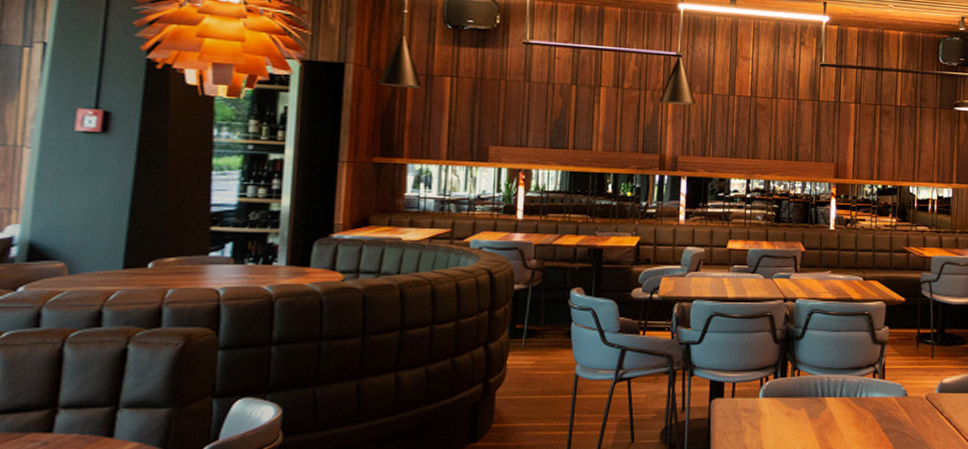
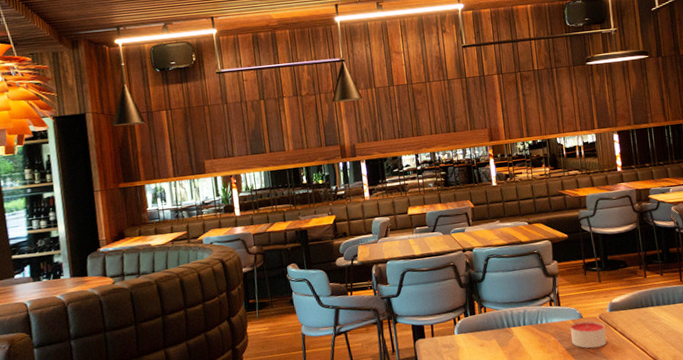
candle: none [891,400,931,433] -> present [570,320,607,349]

